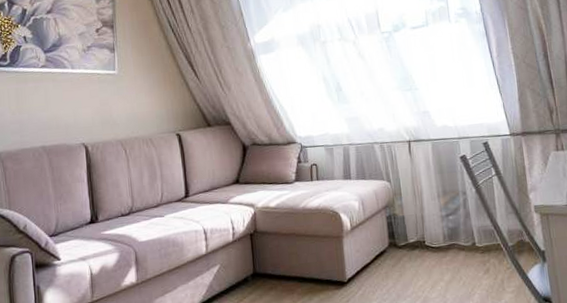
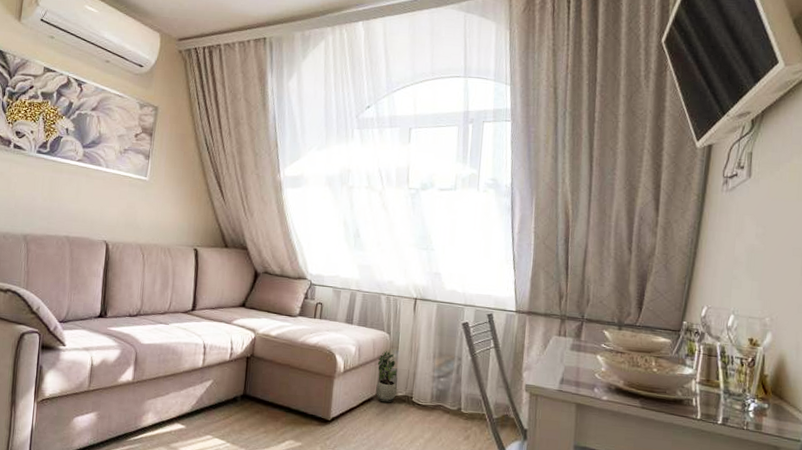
potted plant: none [383,199,409,253] -> present [376,350,398,403]

